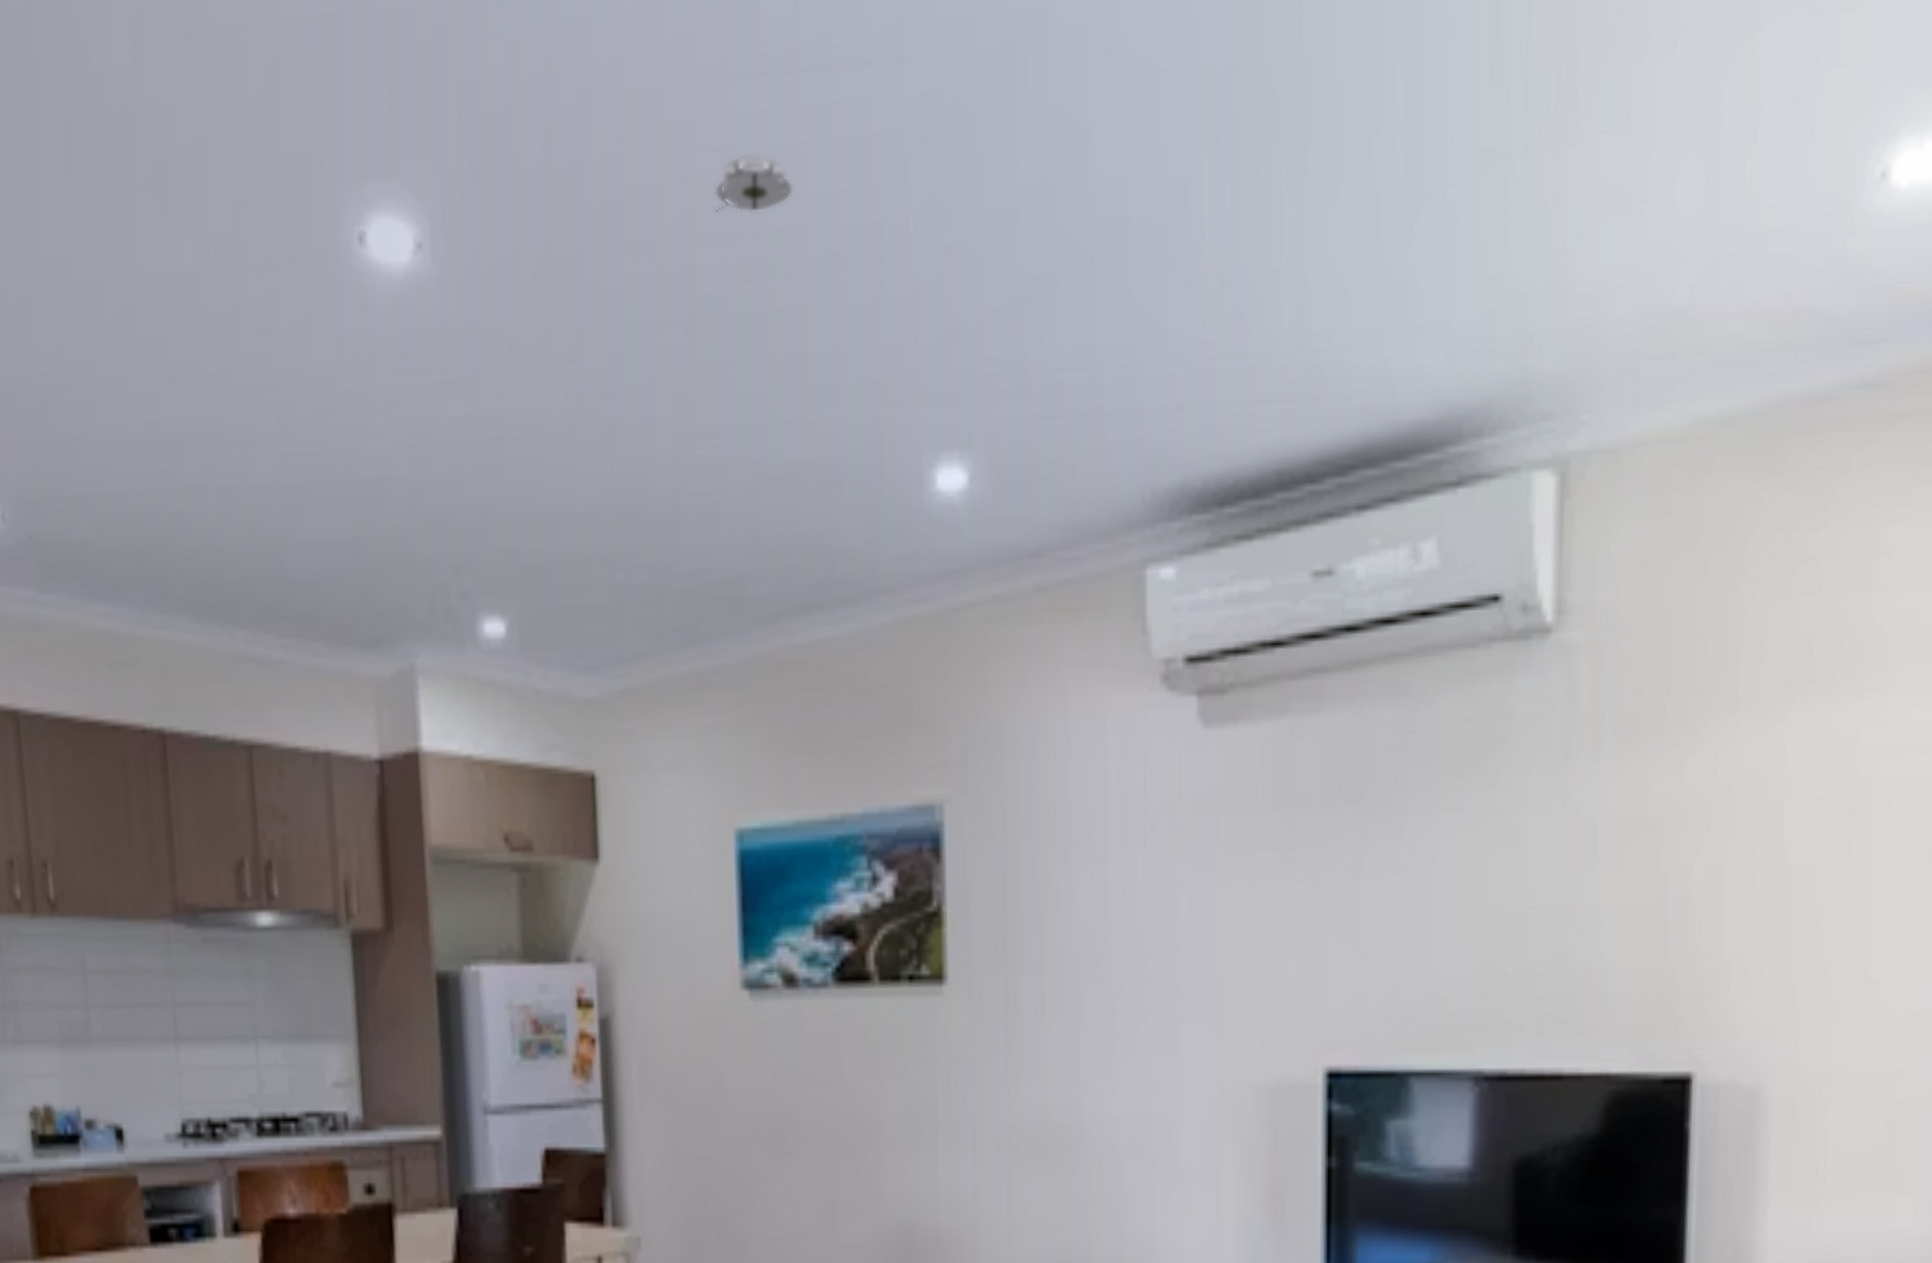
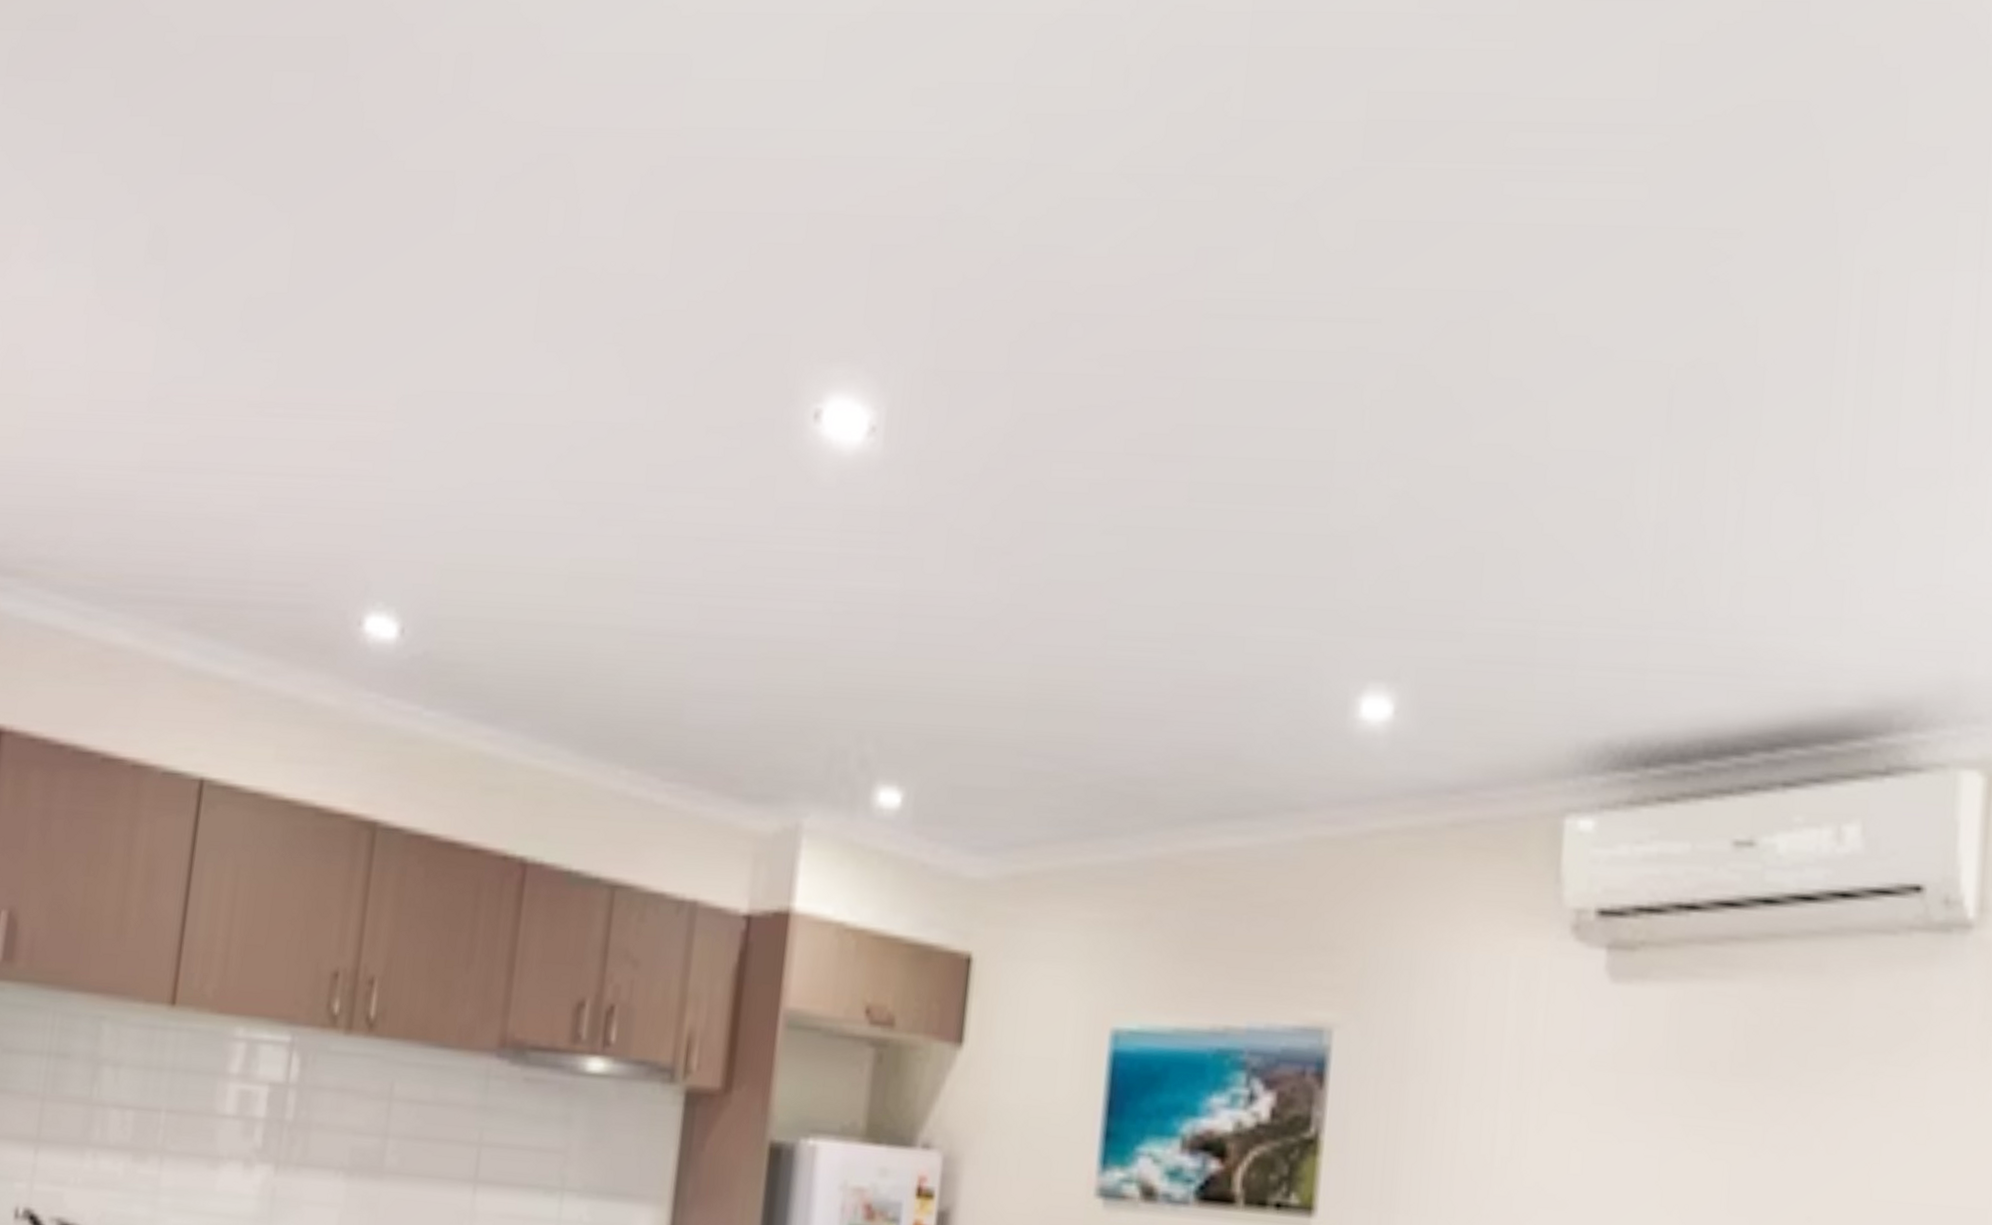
smoke detector: present [714,154,794,213] -> none [1171,386,1251,439]

